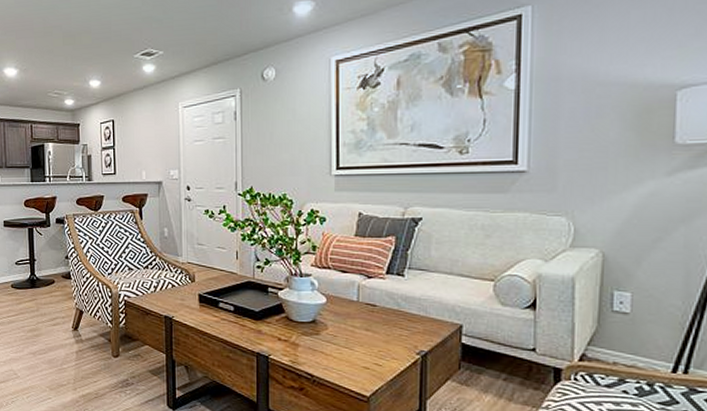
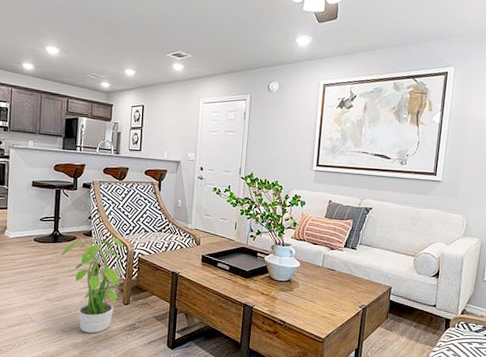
potted plant: none [38,277,110,391] -> present [59,235,124,333]

